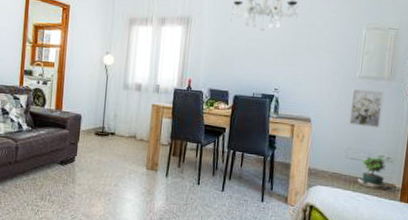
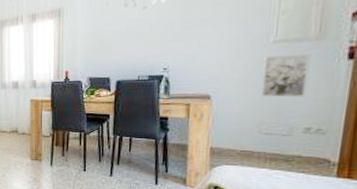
potted plant: present [357,156,388,190] -> none [275,129,319,166]

